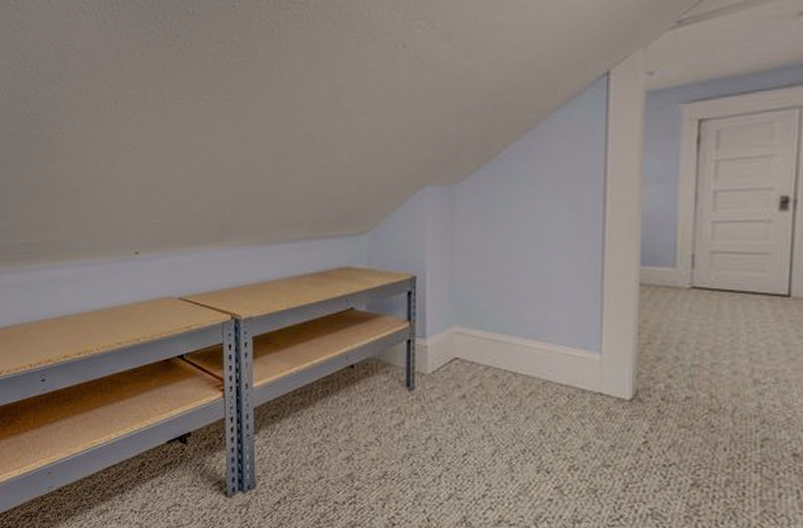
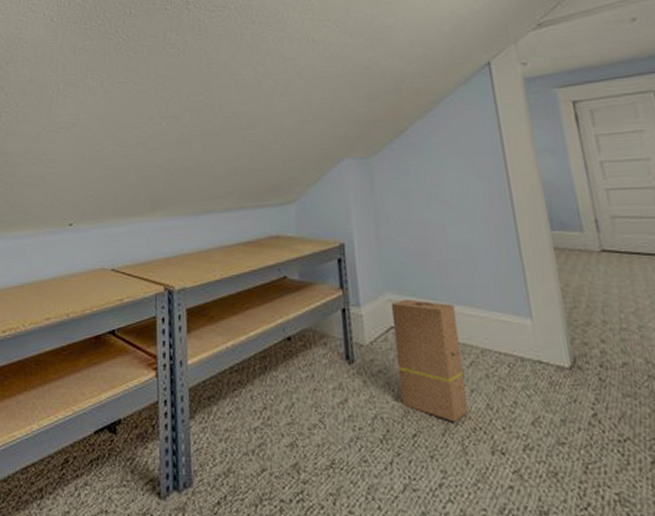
cardboard box: none [456,332,523,445] -> present [390,299,468,422]

